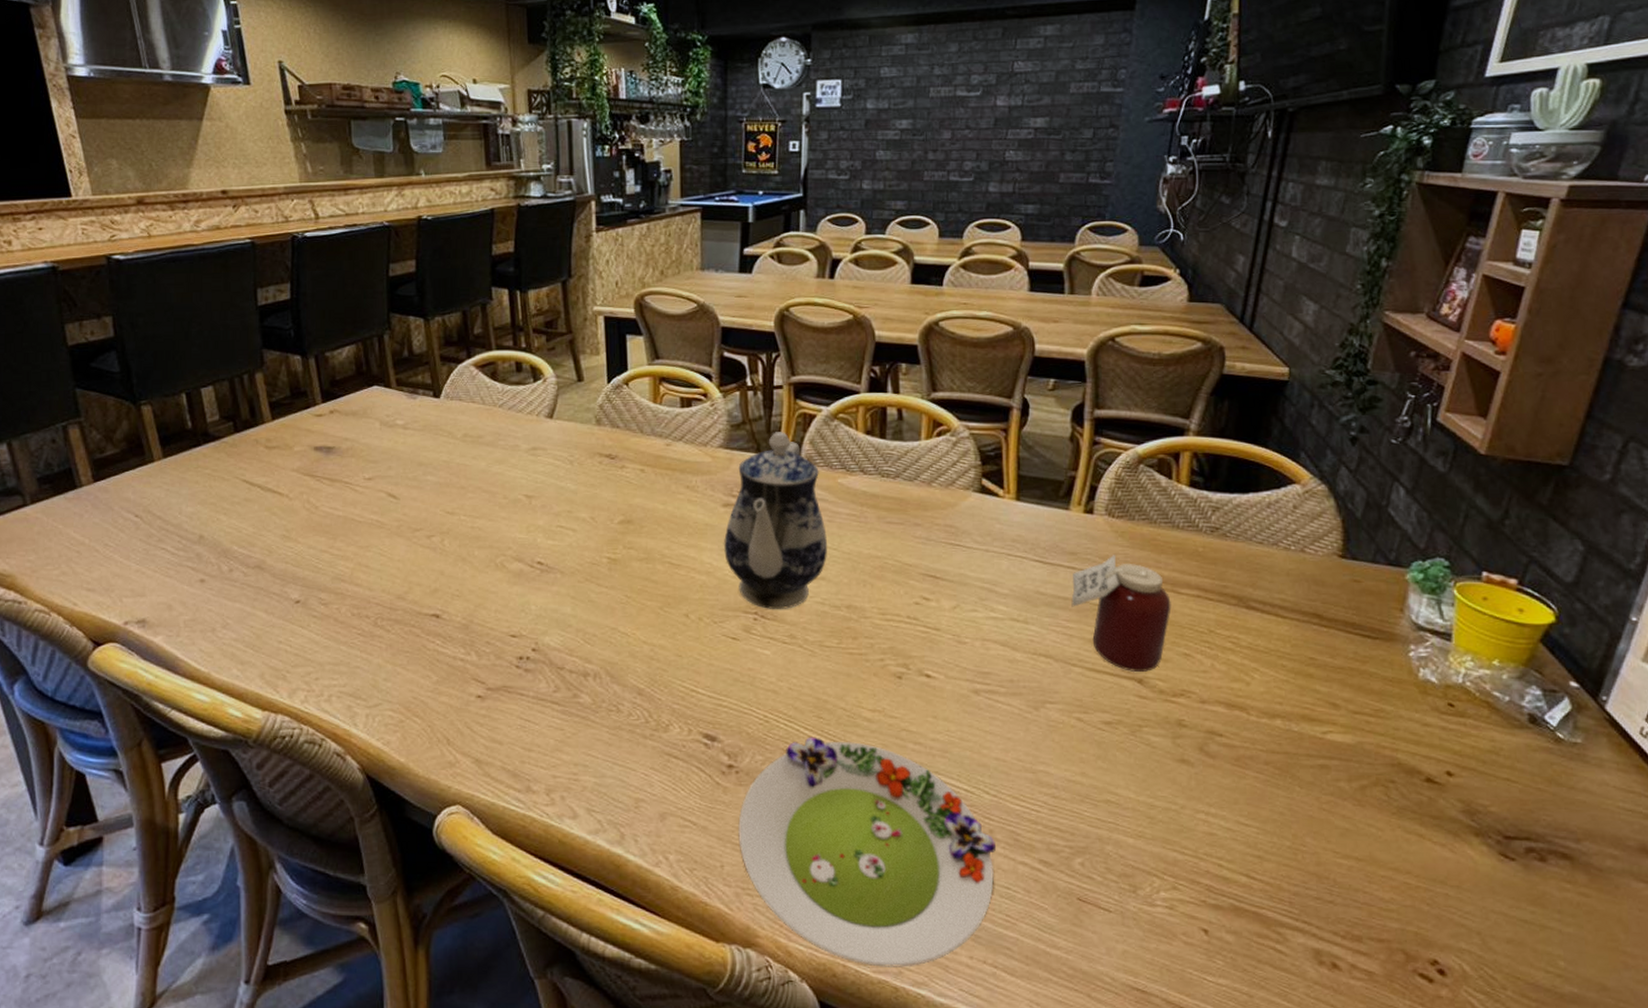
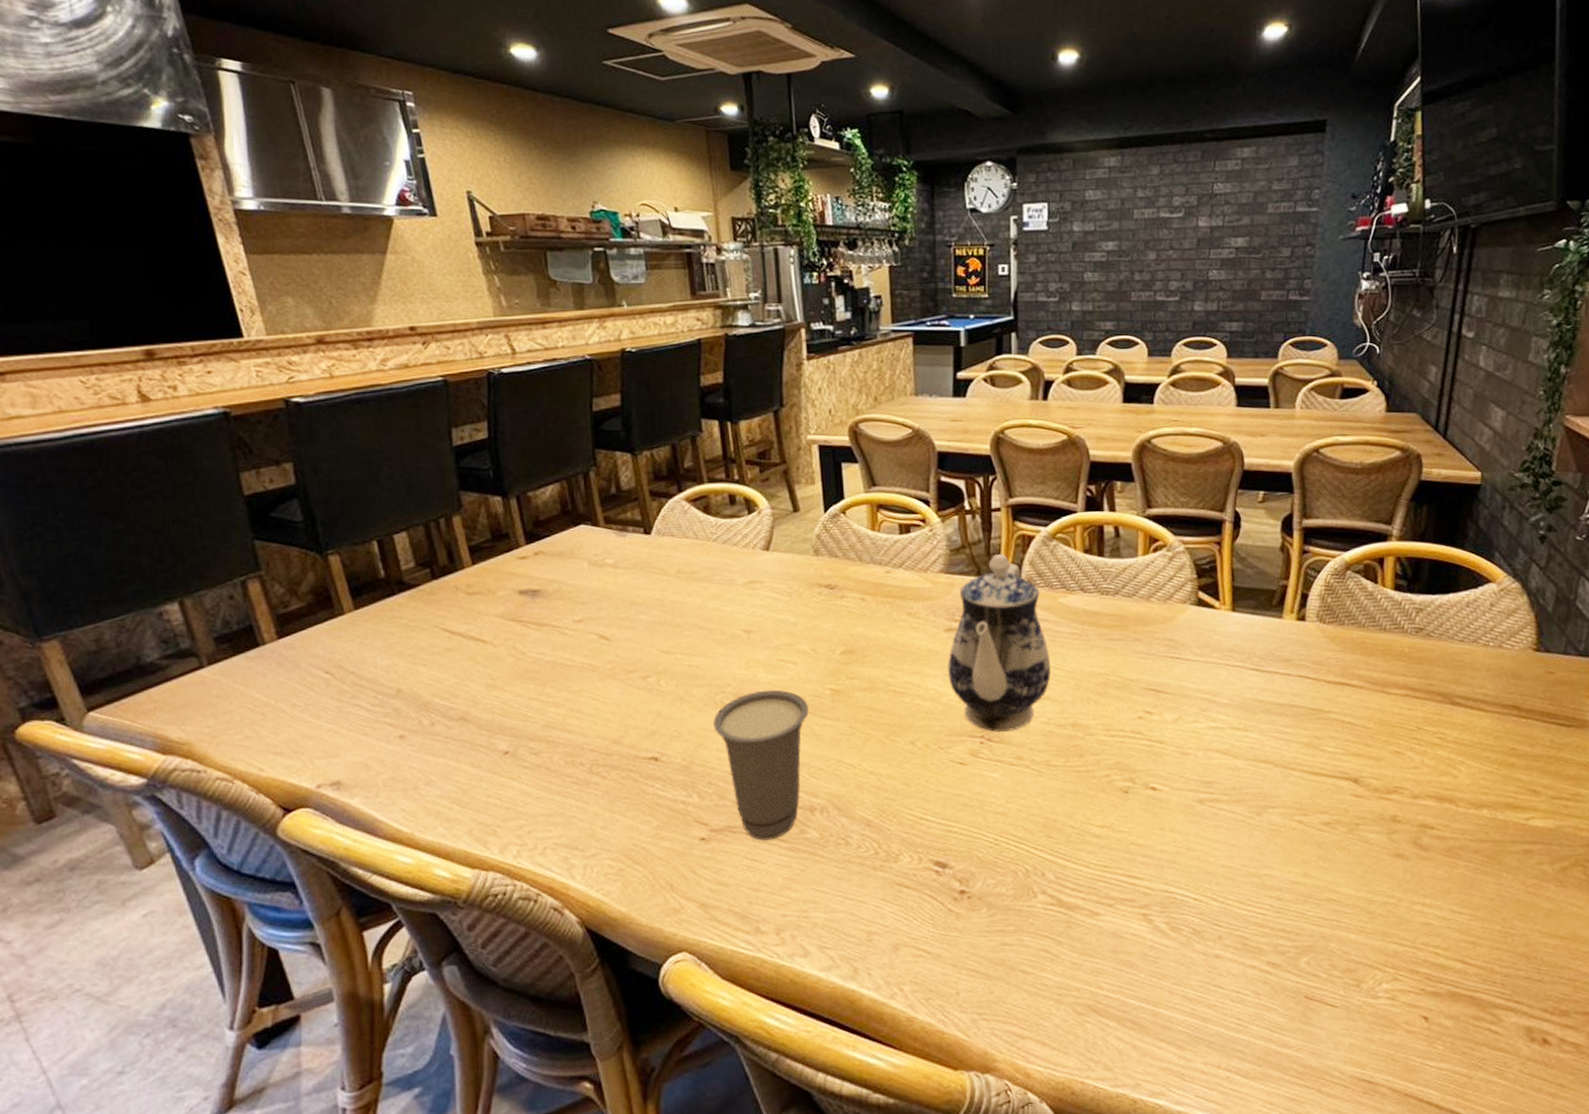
cup: none [493,555,585,702] -> present [713,689,808,841]
salad plate: present [738,737,997,969] -> none [972,856,1226,1081]
jar: present [1071,553,1171,672] -> none [1287,658,1382,772]

